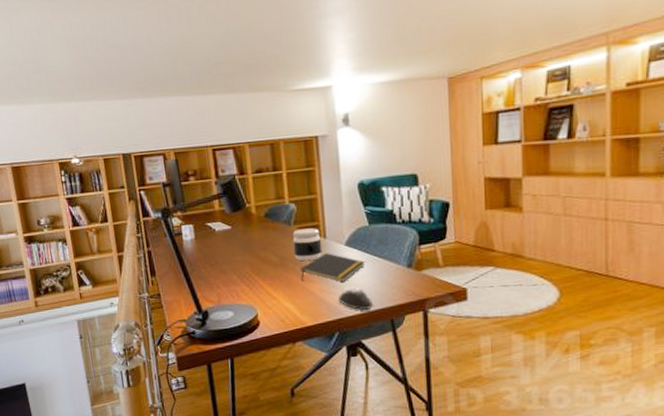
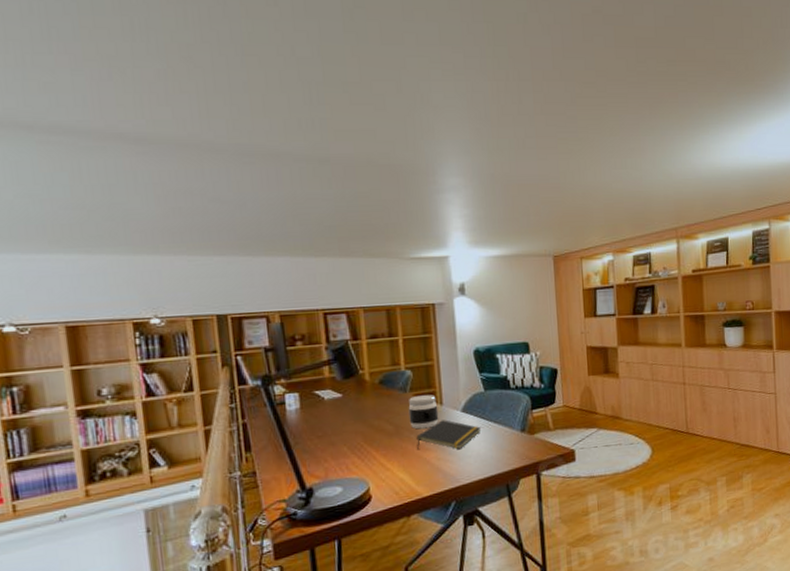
mouse: present [337,288,373,310] -> none [454,455,489,477]

